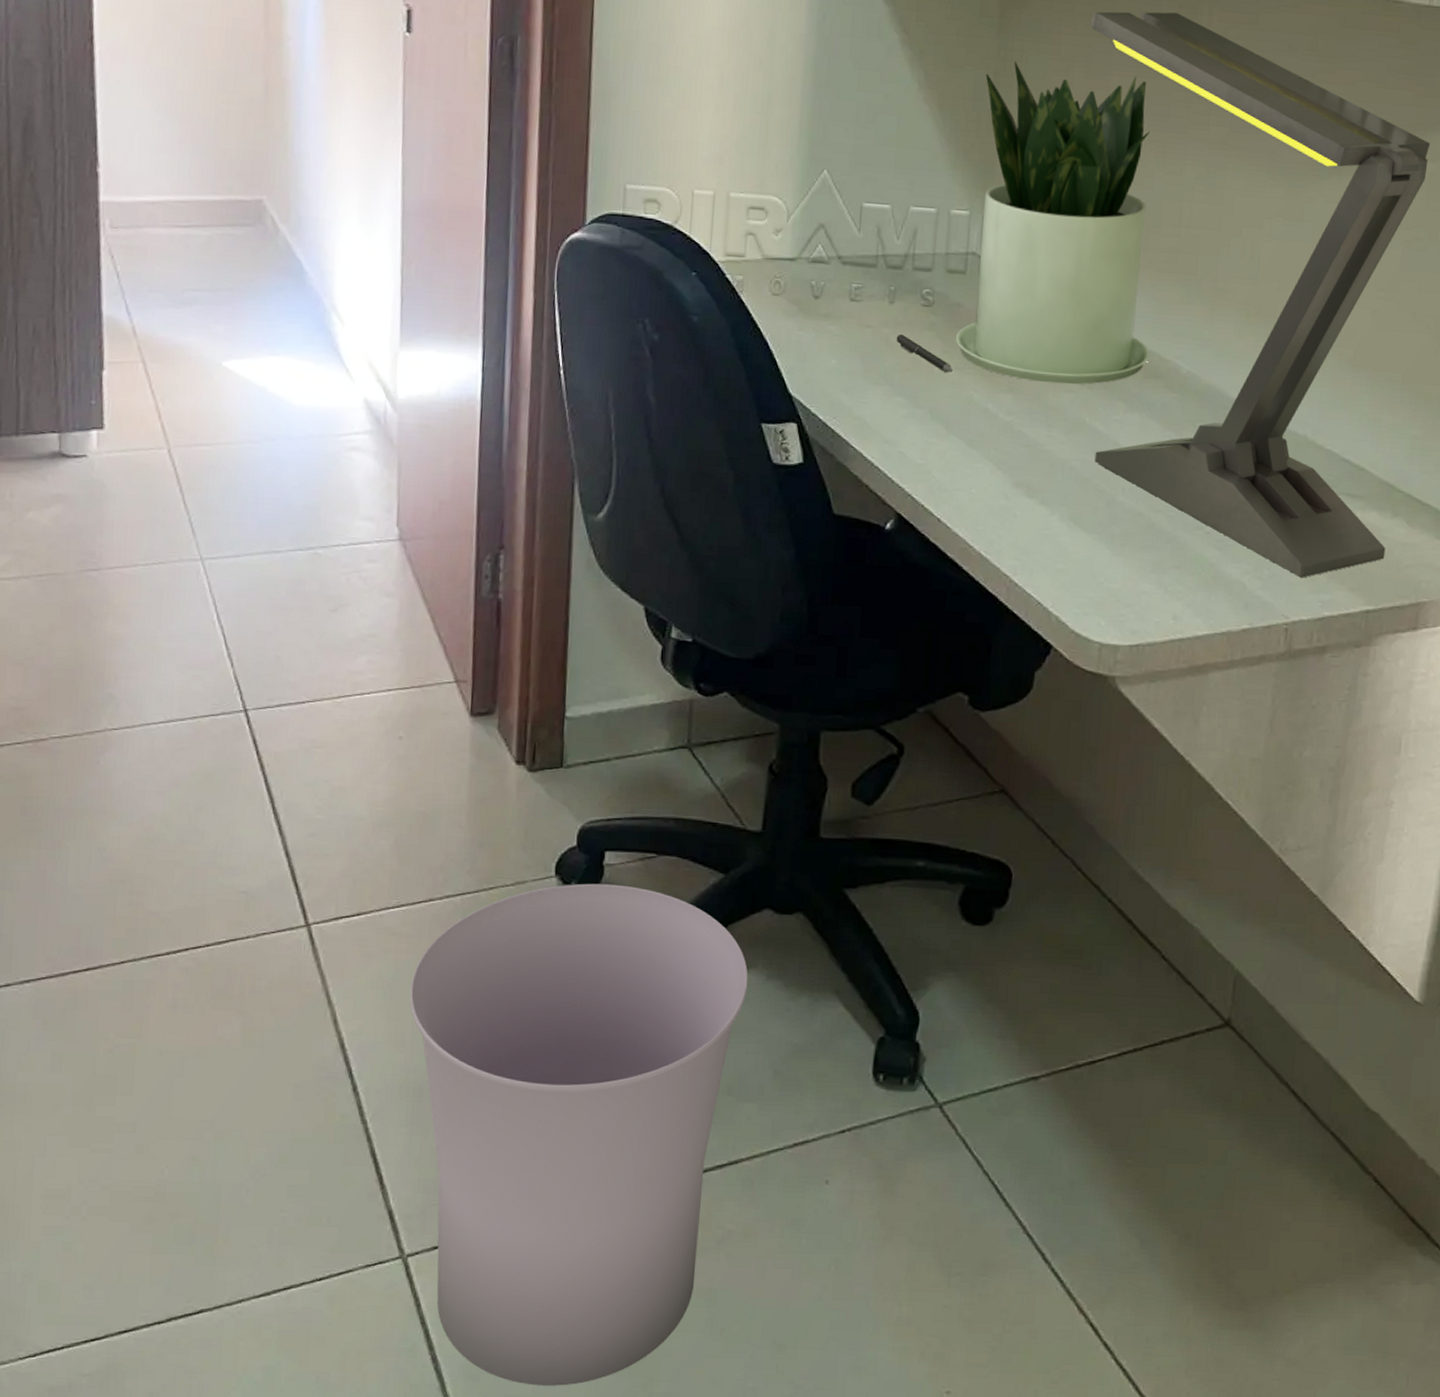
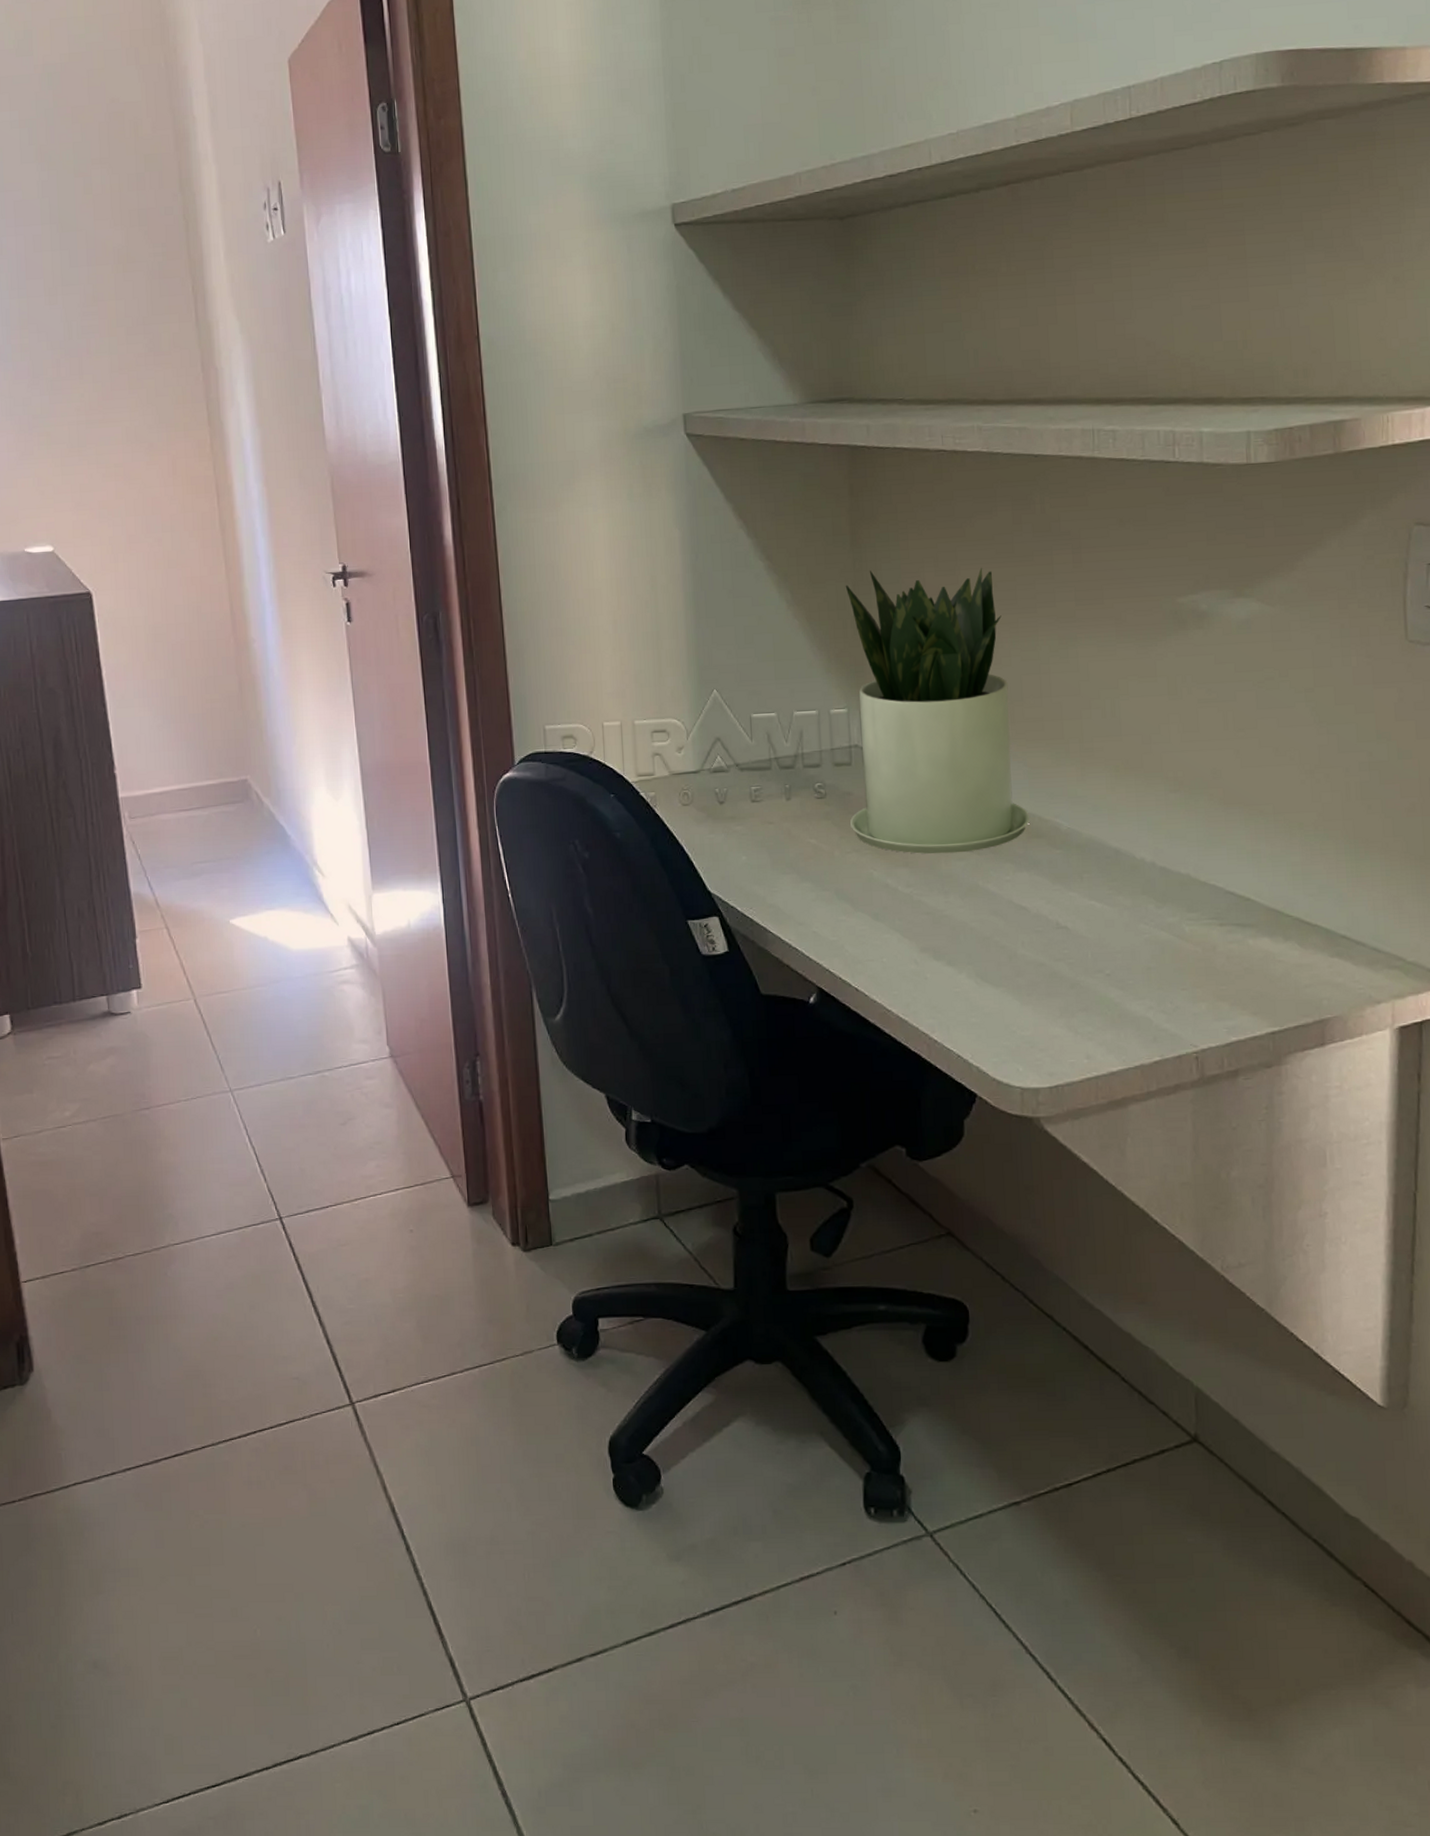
waste bin: present [409,883,748,1386] -> none [444,1347,740,1816]
pen: present [896,333,953,372] -> none [796,826,851,855]
desk lamp: present [1089,11,1431,578] -> none [933,505,1283,1008]

